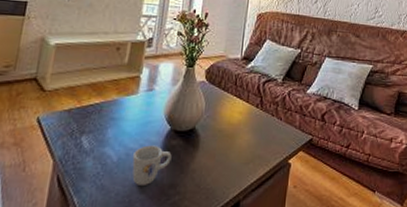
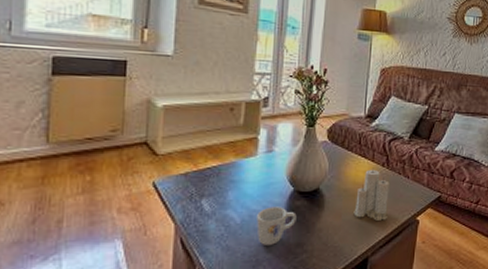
candle: none [227,108,263,163] -> present [353,167,390,221]

